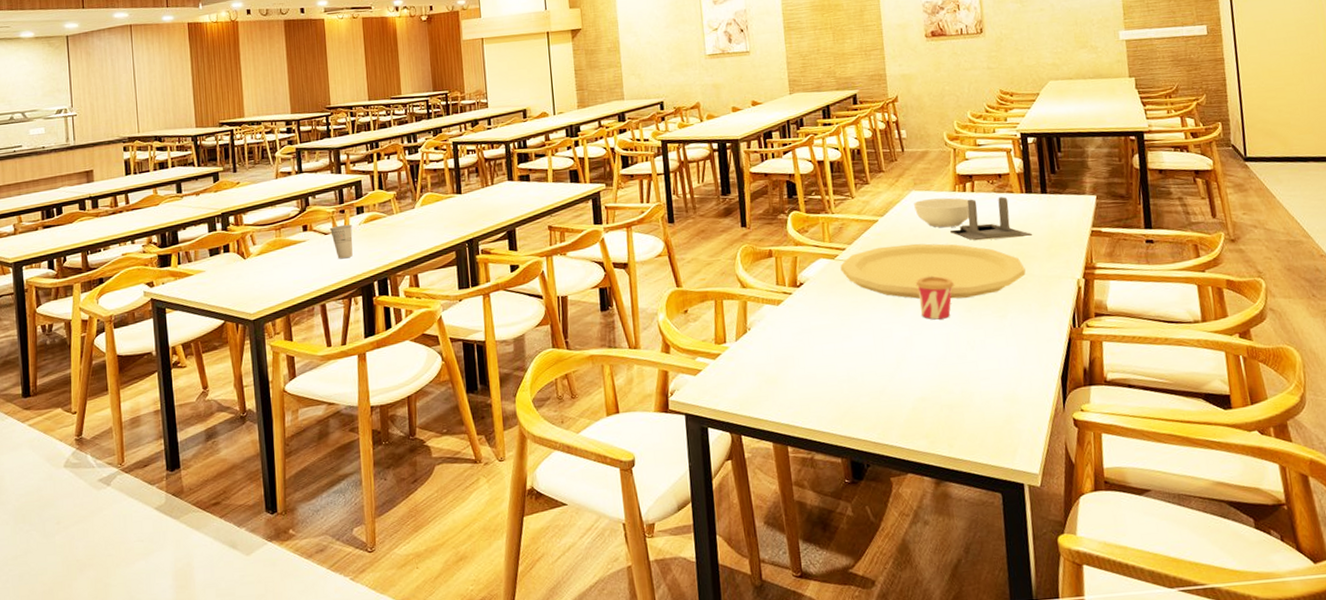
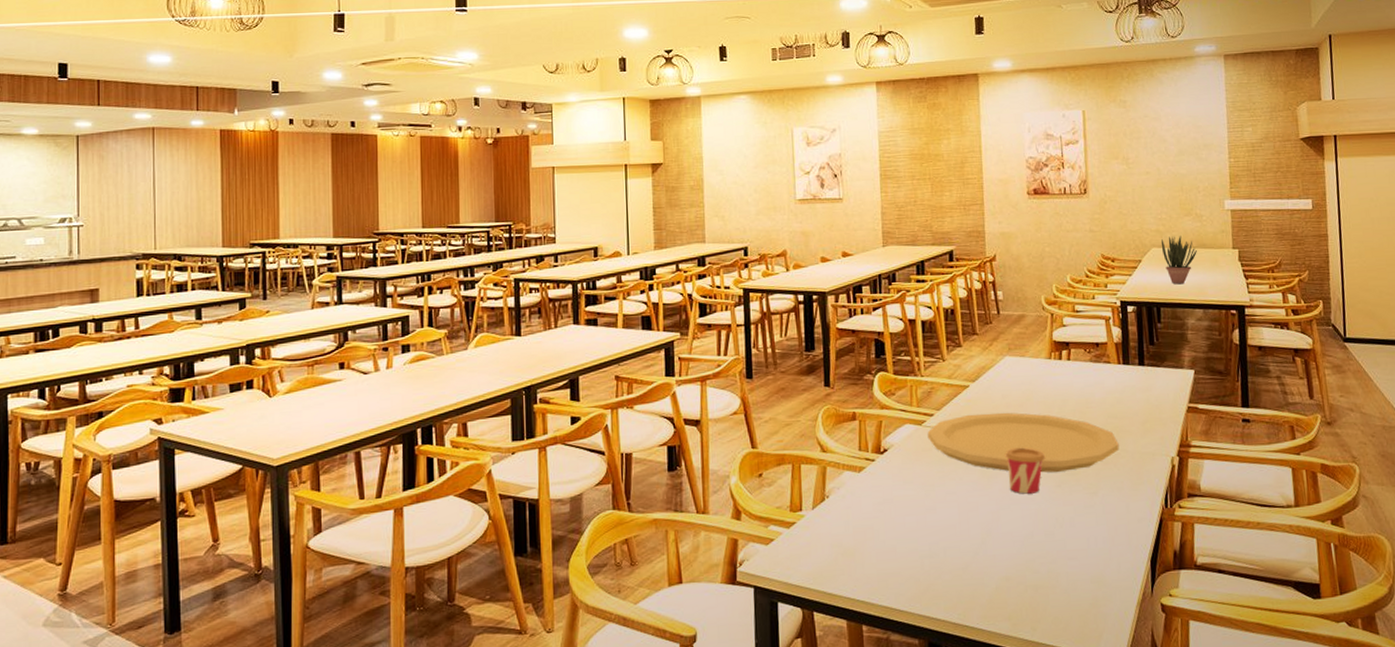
cup: present [329,224,353,259] -> none [369,363,397,402]
bowl: present [914,197,970,228] -> none [1007,365,1065,397]
napkin holder: present [950,197,1033,241] -> none [1044,367,1129,412]
potted plant: none [1057,68,1094,115] -> present [1161,236,1197,285]

